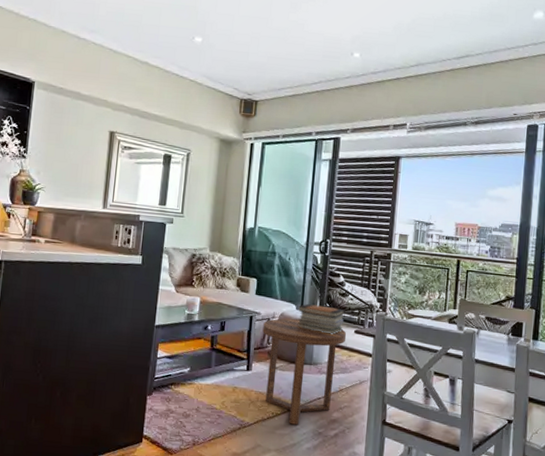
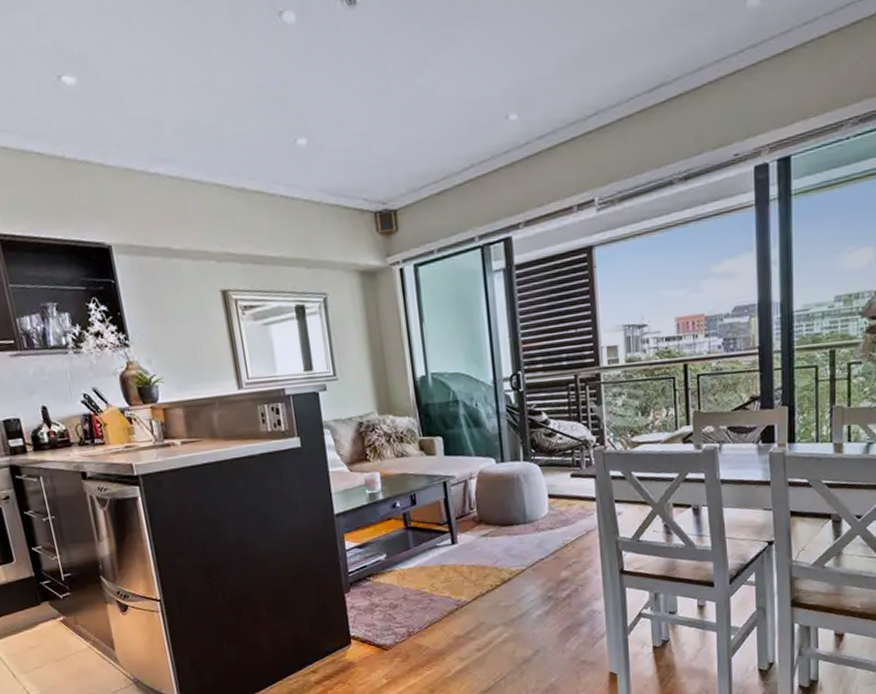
side table: present [262,318,346,425] -> none [460,475,561,594]
book stack: present [297,303,346,334] -> none [497,452,556,485]

